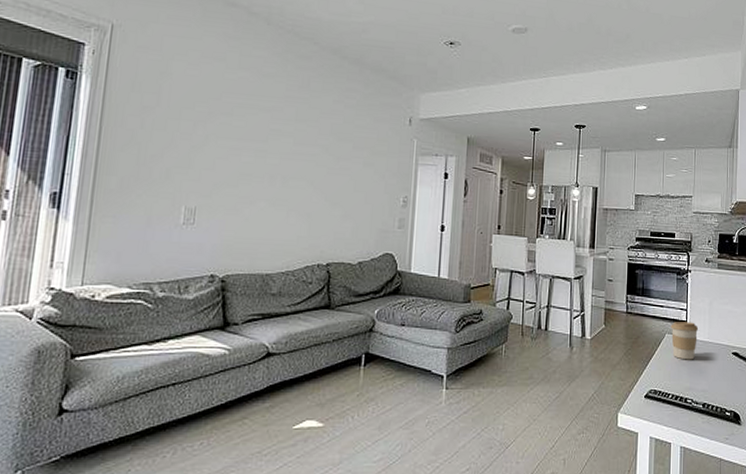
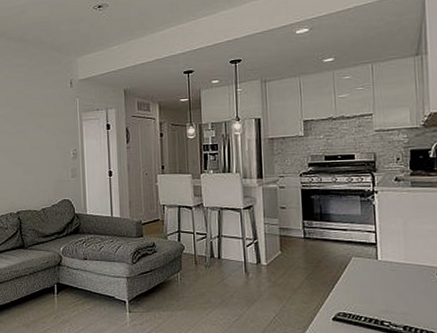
coffee cup: present [671,321,699,360] -> none [357,244,392,283]

